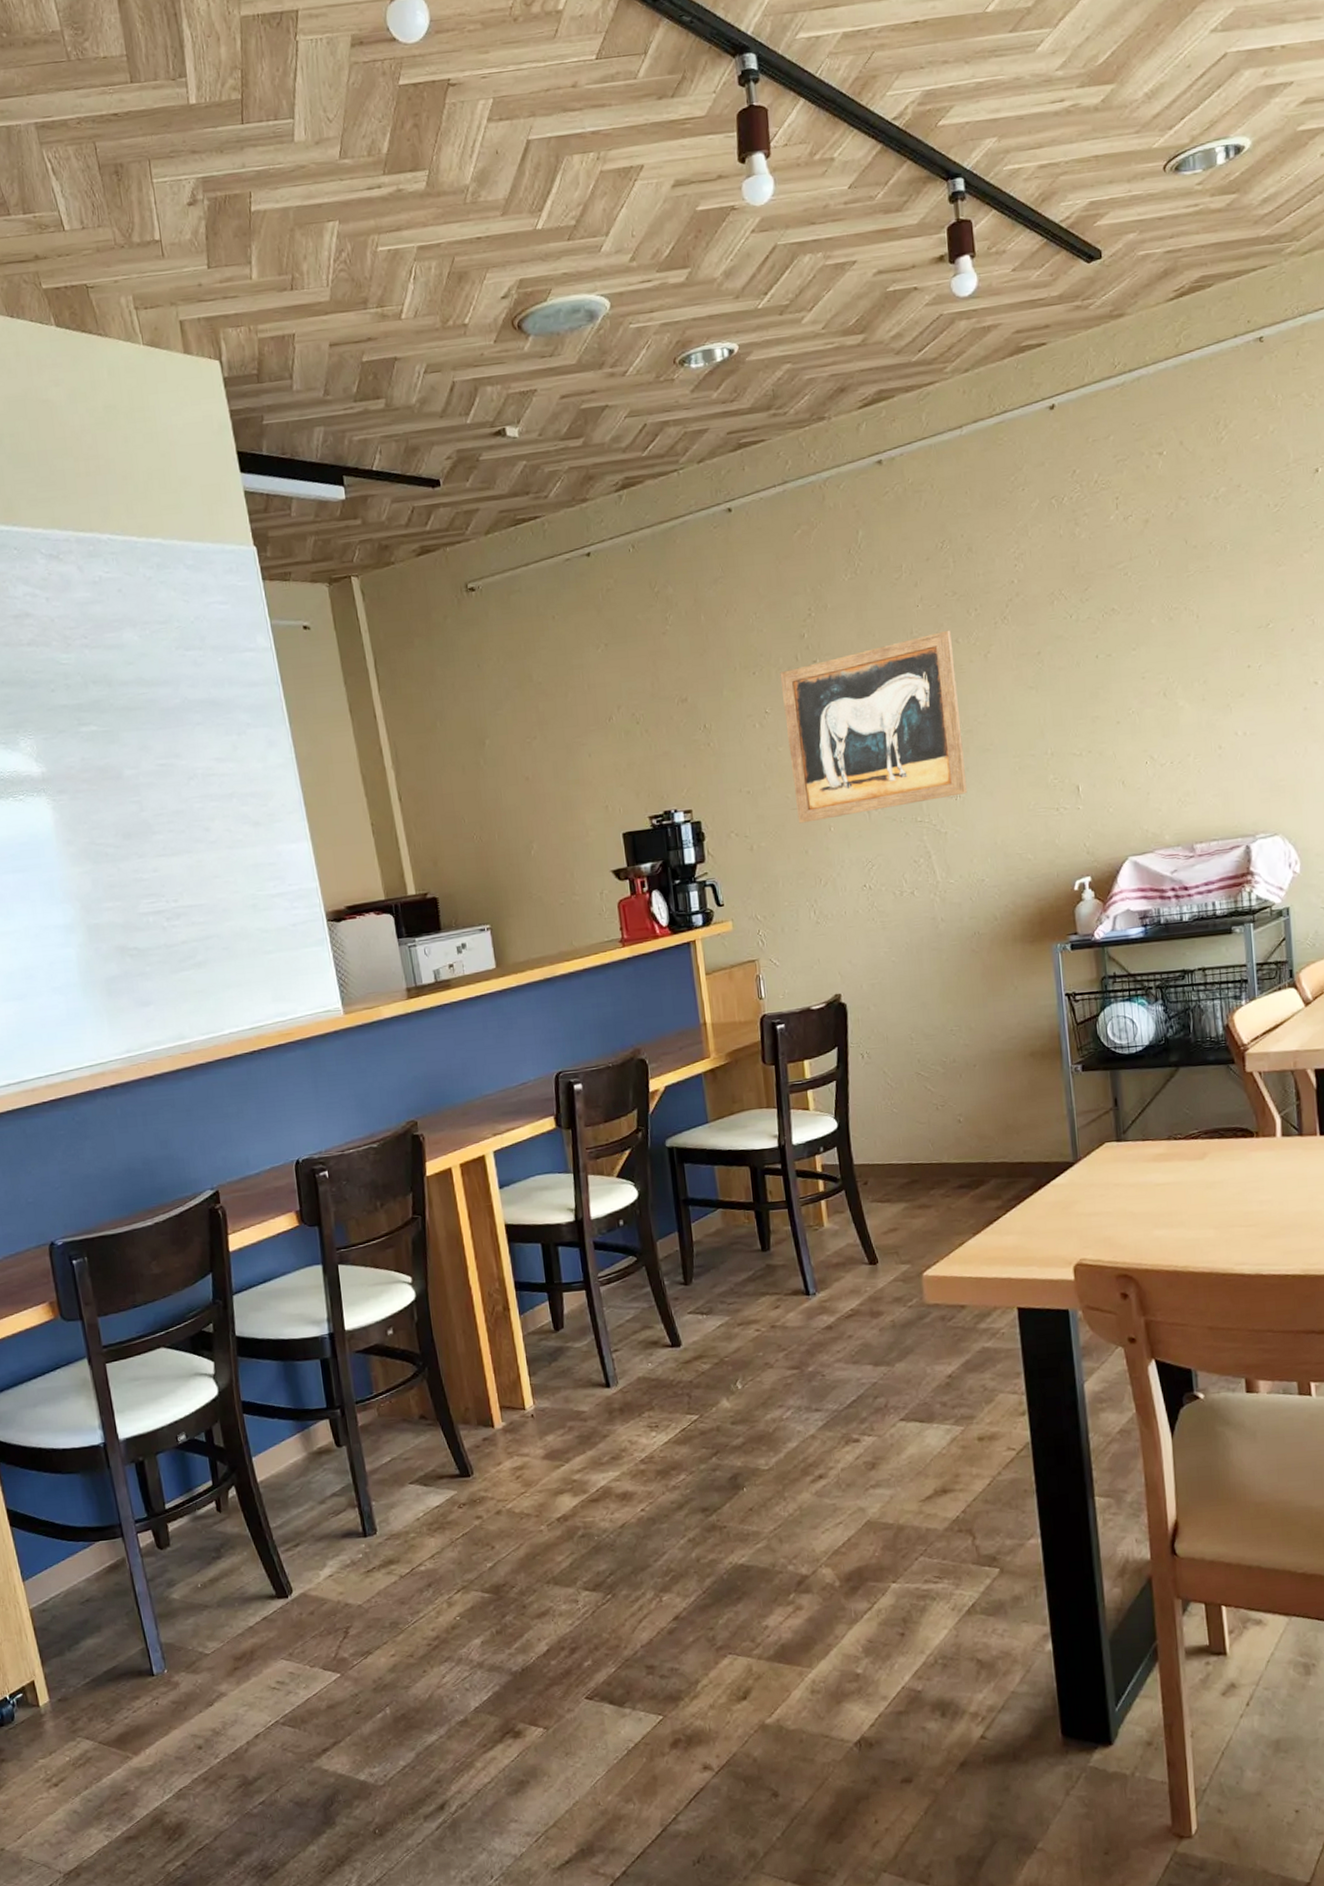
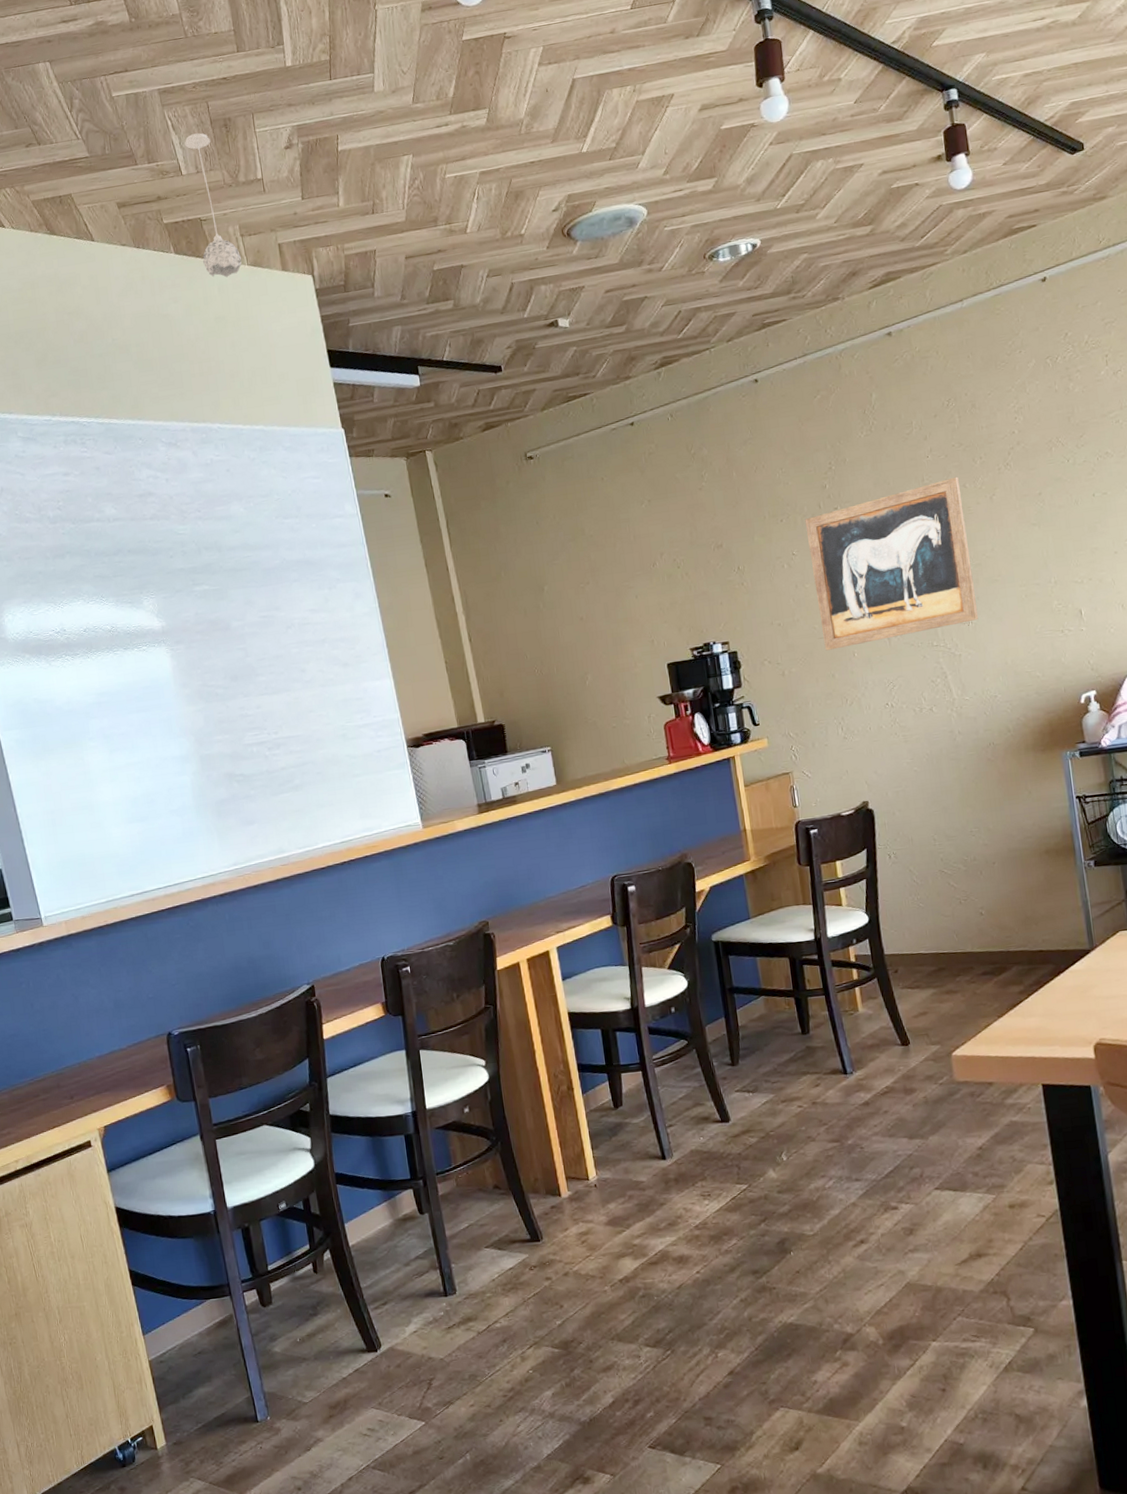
pendant light: none [67,180,136,359] -> present [184,133,242,278]

